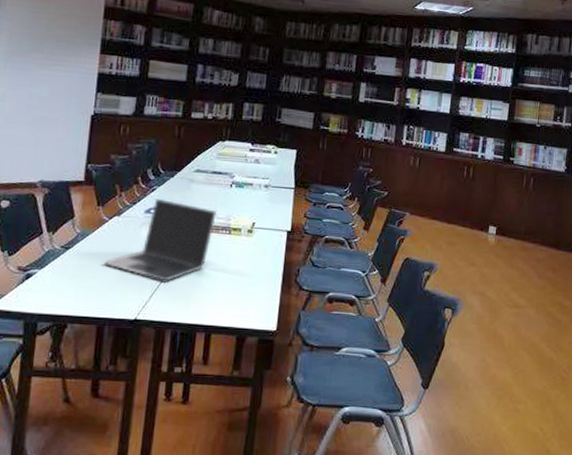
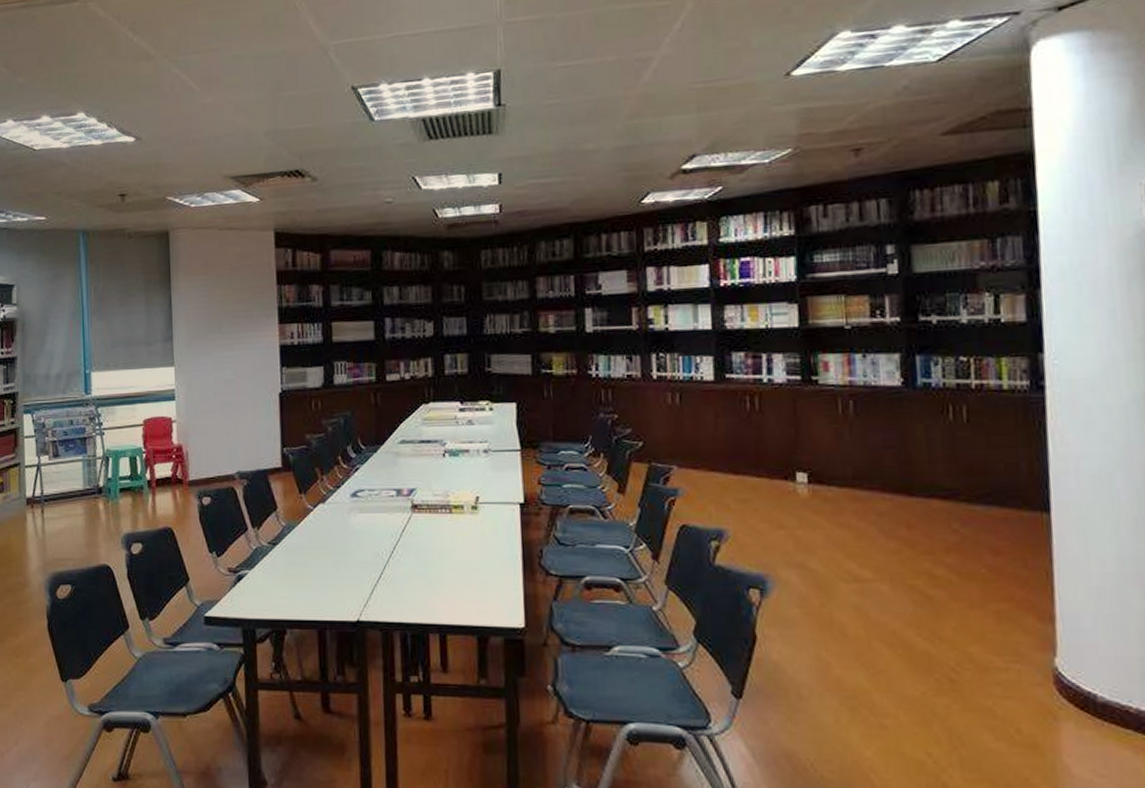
laptop: present [103,198,217,281] -> none [314,478,432,575]

